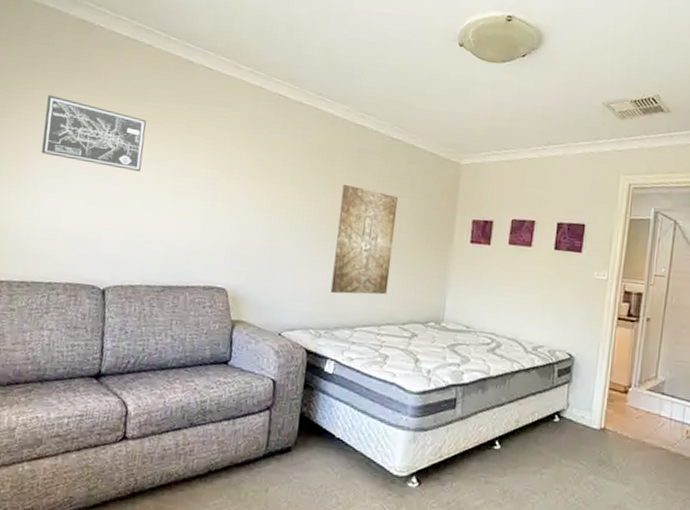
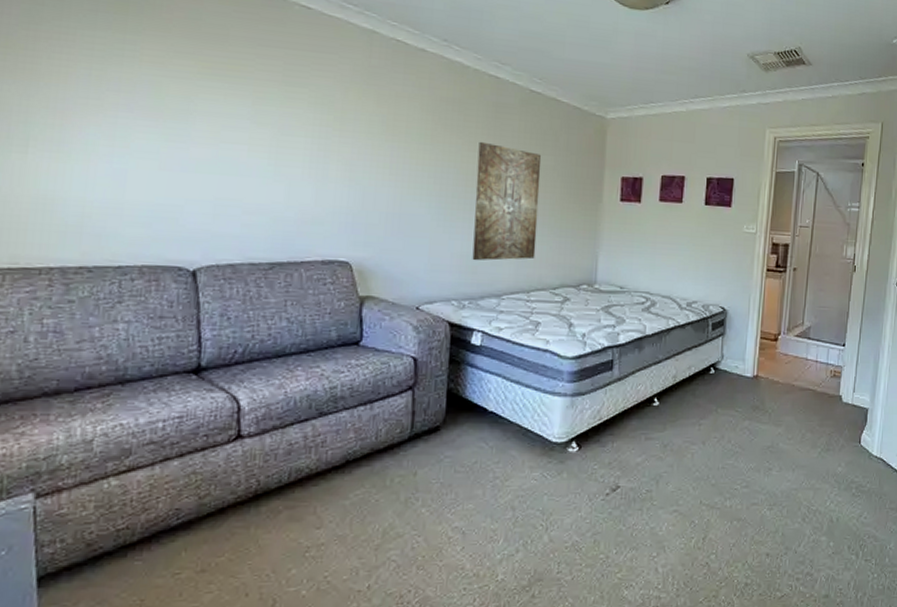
wall art: present [41,94,146,172] -> none [87,34,231,131]

